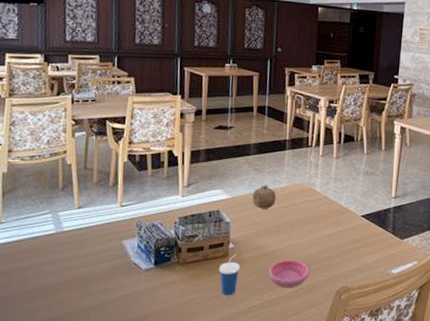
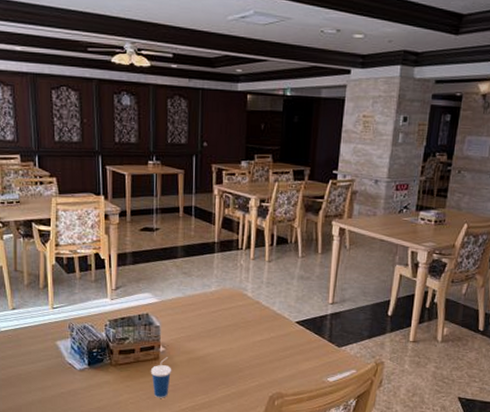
fruit: present [251,185,276,209] -> none [180,289,206,314]
saucer: present [268,259,310,287] -> none [199,364,242,392]

